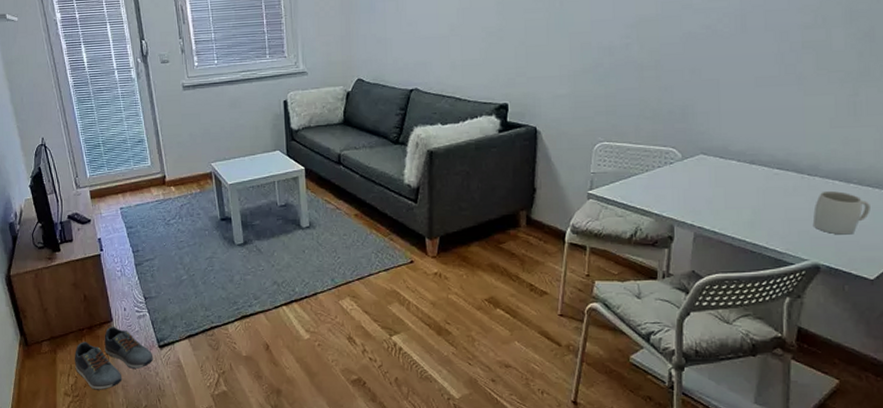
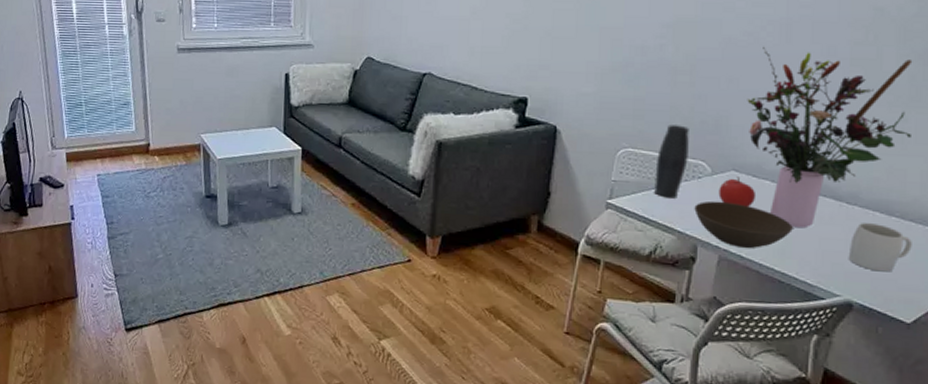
shoe: present [74,326,154,390] -> none [31,302,119,372]
vase: none [630,116,660,184] -> present [654,125,689,198]
bowl: none [668,183,760,225] -> present [694,201,793,249]
fruit: none [689,159,725,187] -> present [718,177,757,207]
bouquet: none [709,37,863,202] -> present [747,46,913,229]

